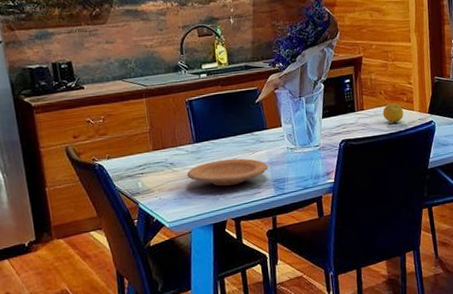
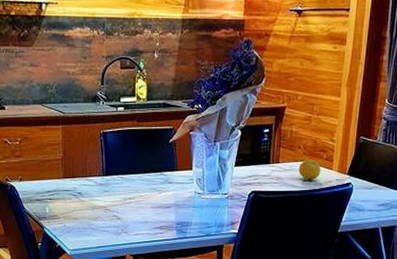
plate: present [187,158,269,186] -> none [93,195,174,222]

